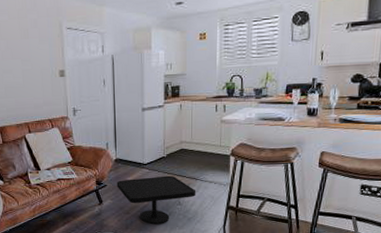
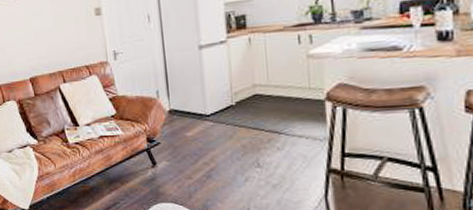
side table: present [116,175,196,225] -> none [172,129,282,193]

